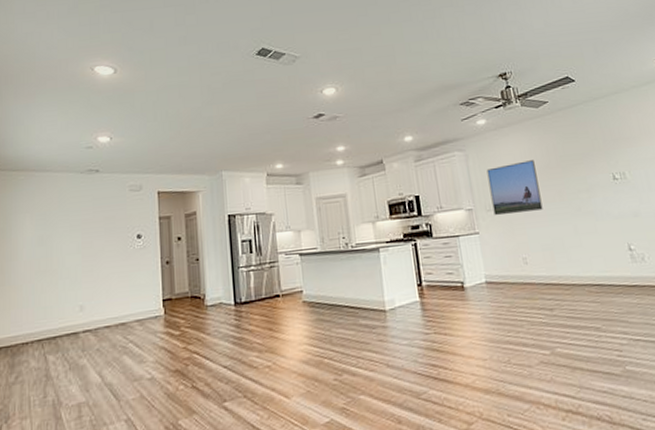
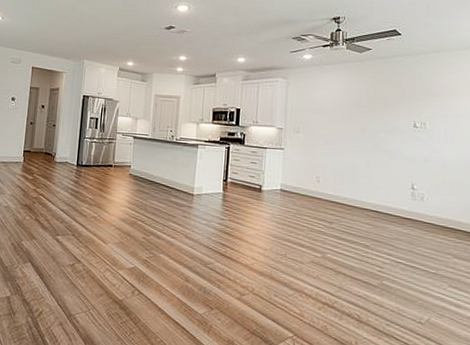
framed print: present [486,160,543,215] -> none [300,96,346,140]

